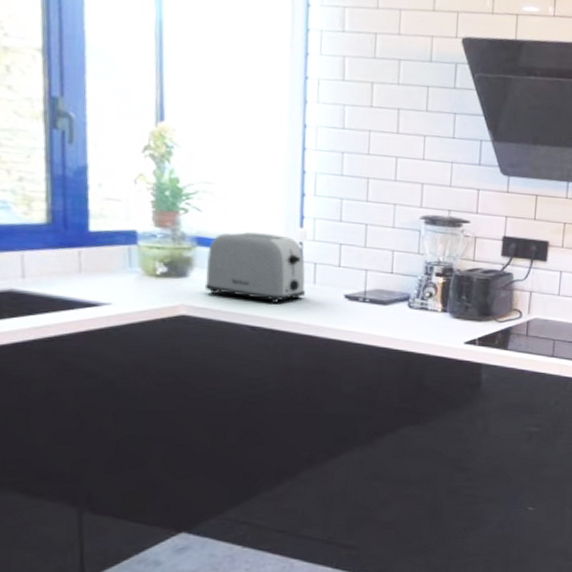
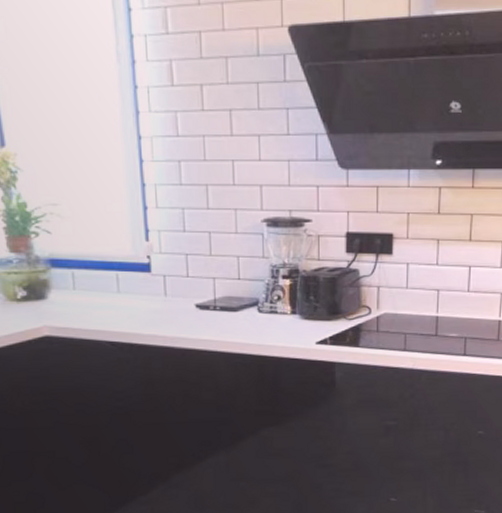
toaster: present [204,232,305,303] -> none [62,250,158,318]

